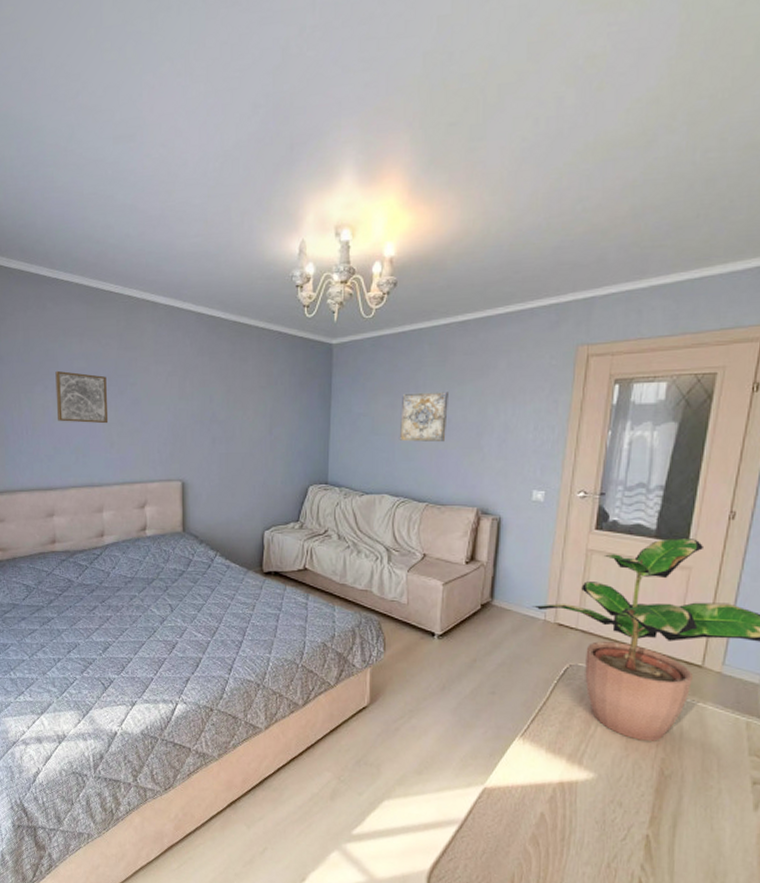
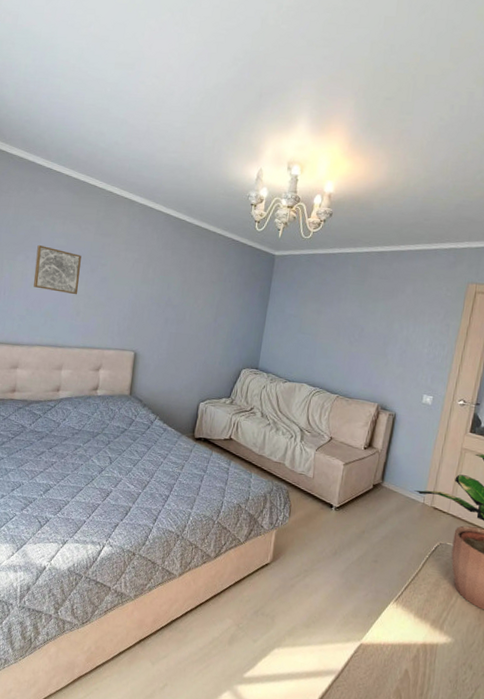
wall art: present [400,392,448,443] -> none [321,303,364,347]

